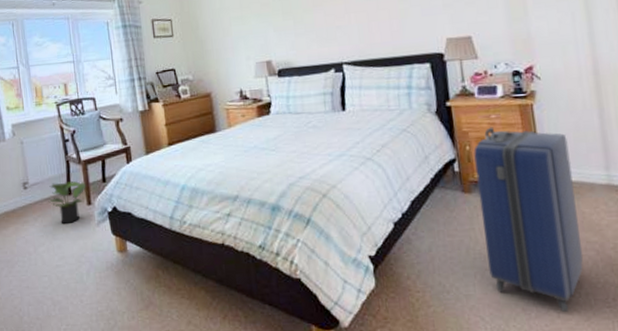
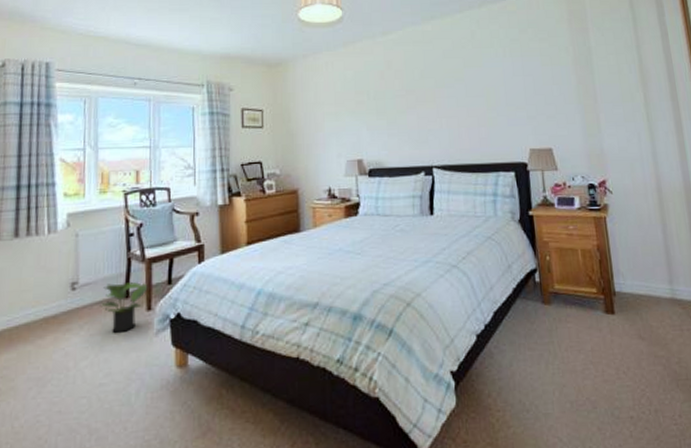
suitcase: present [473,127,584,313] -> none [553,238,652,432]

